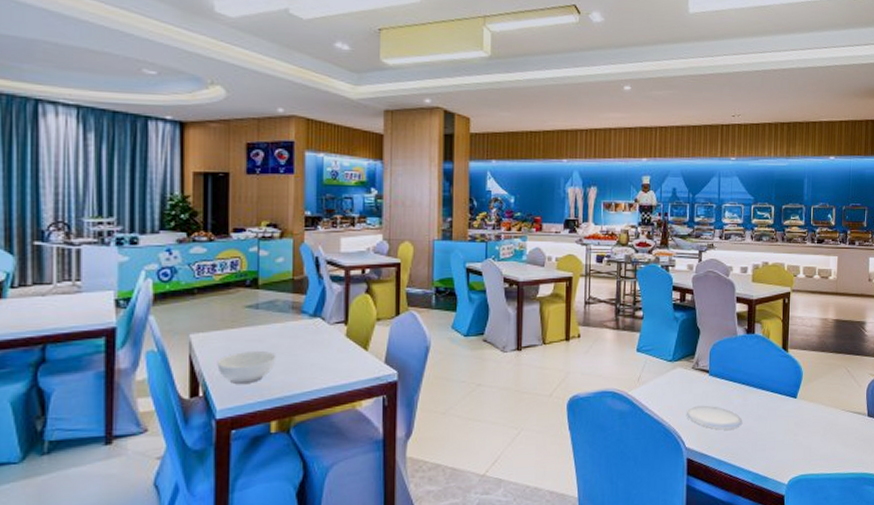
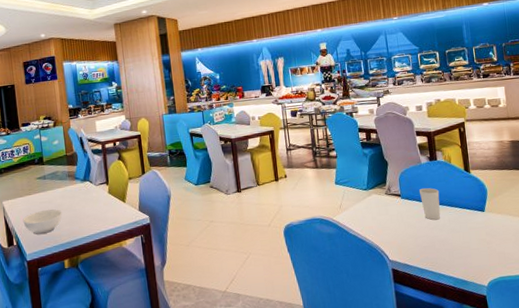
plate: present [686,405,743,430] -> none [385,223,438,244]
cup: none [730,365,752,404] -> present [419,188,441,220]

